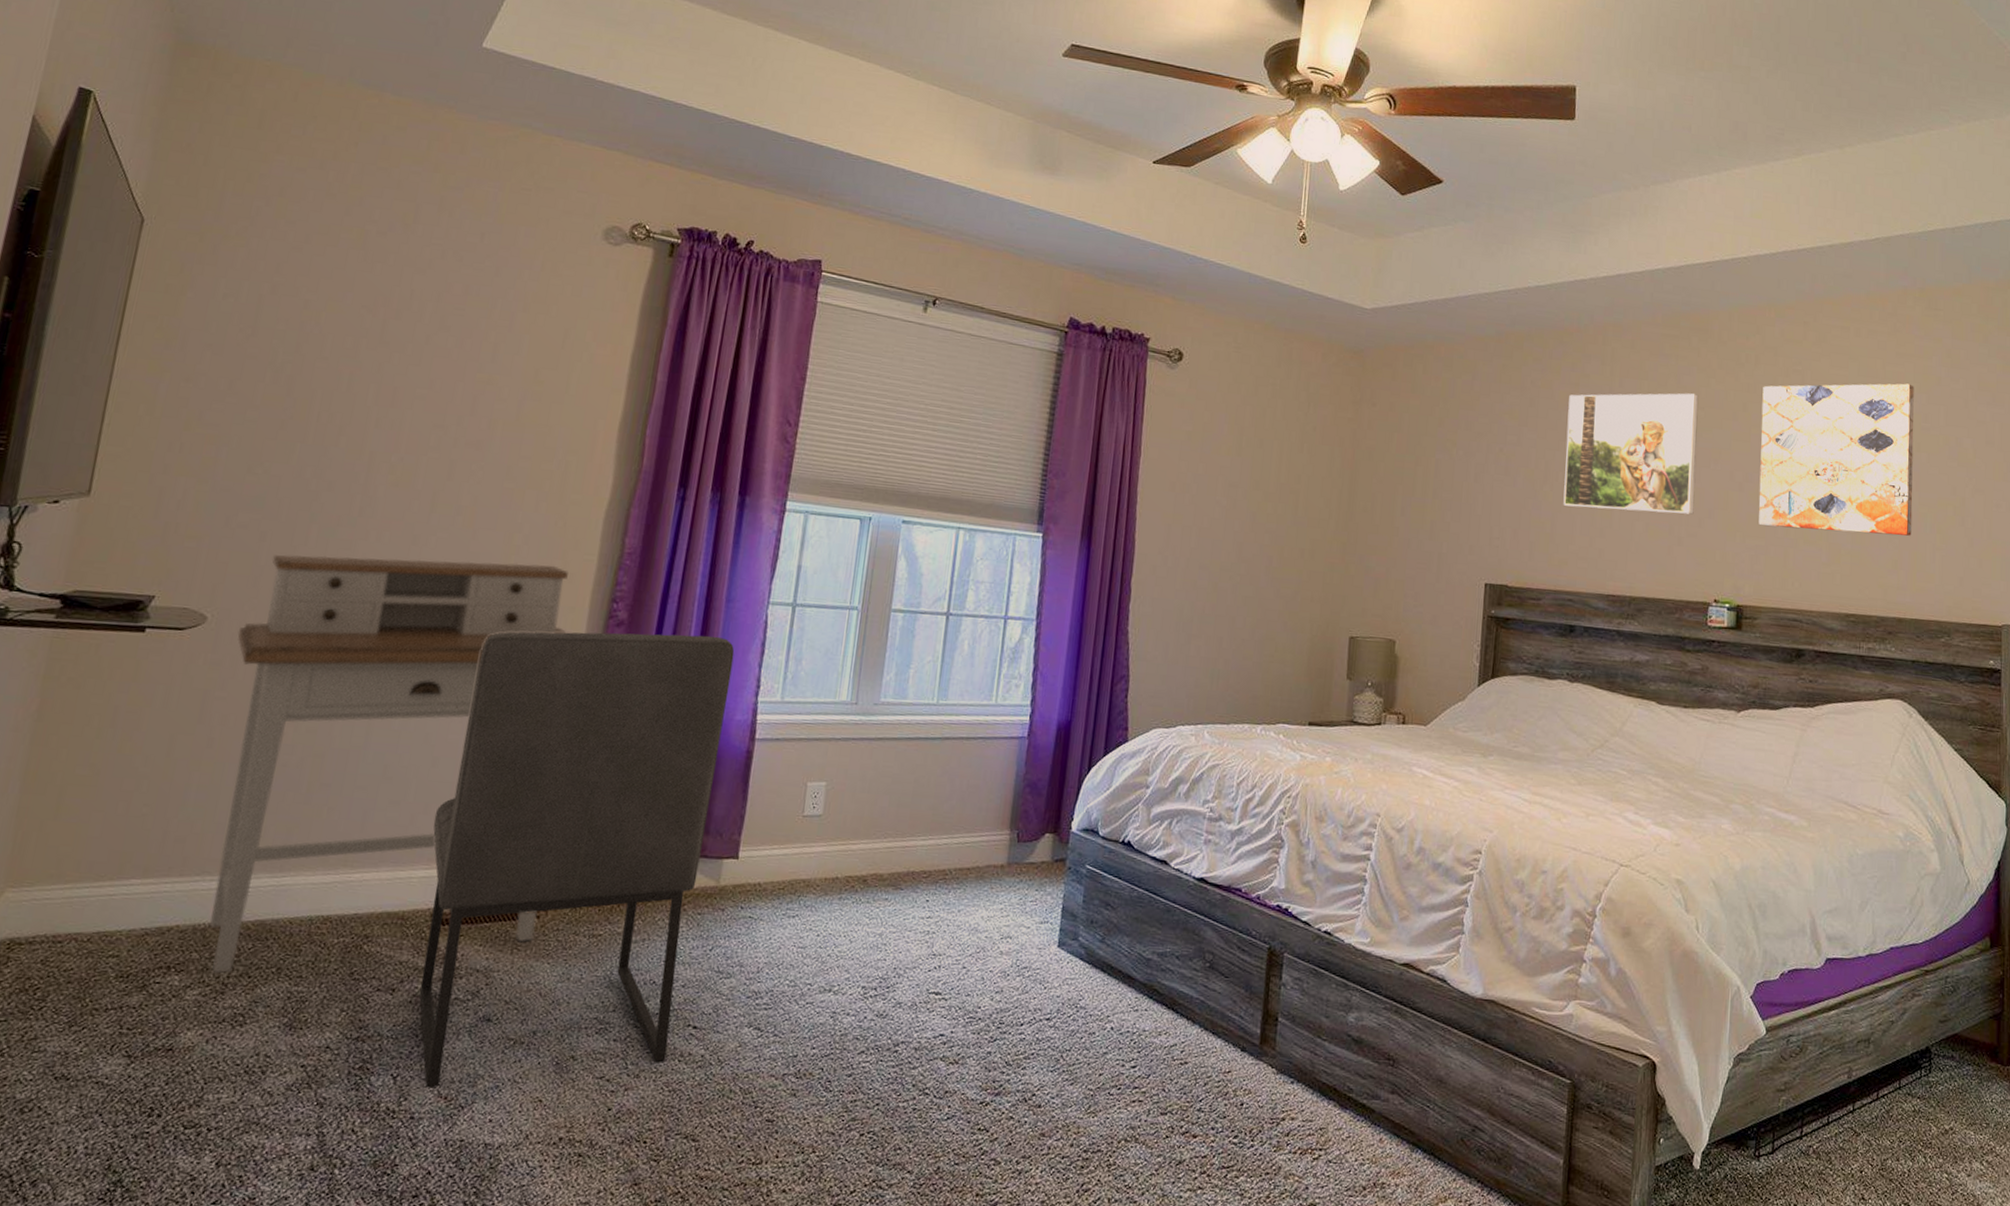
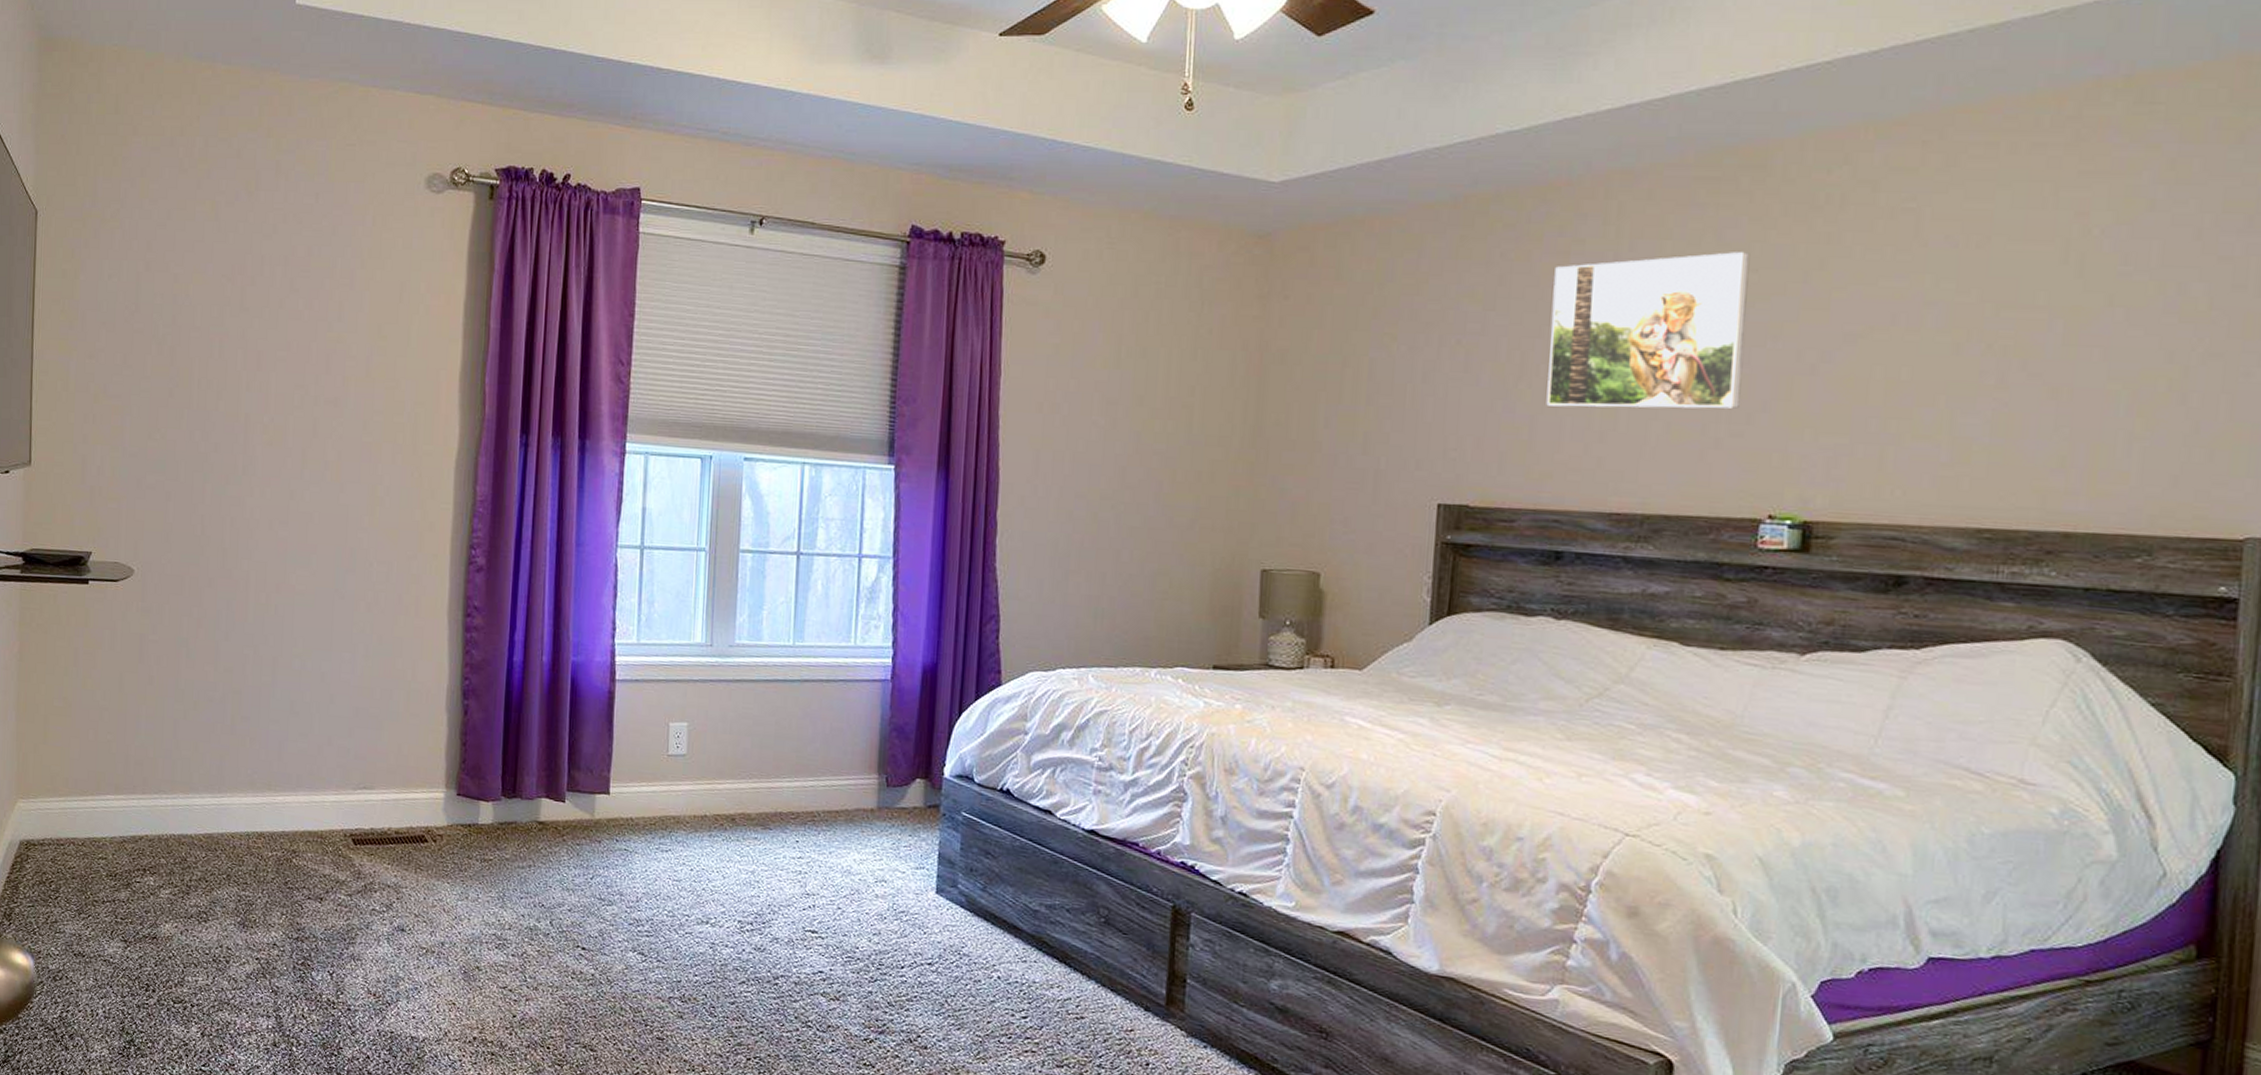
desk: present [208,555,569,974] -> none [159,512,434,877]
chair: present [419,631,735,1088] -> none [337,578,589,986]
wall art: present [1758,383,1914,536] -> none [1840,213,2108,423]

